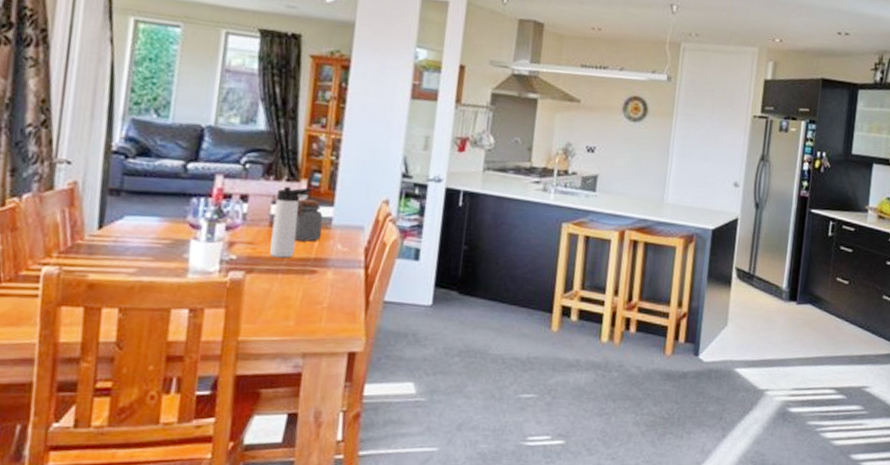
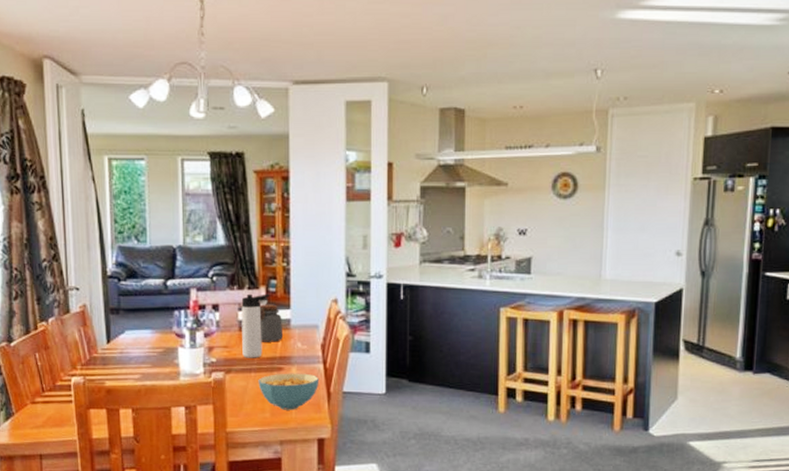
cereal bowl: none [284,276,359,319] -> present [258,373,320,410]

